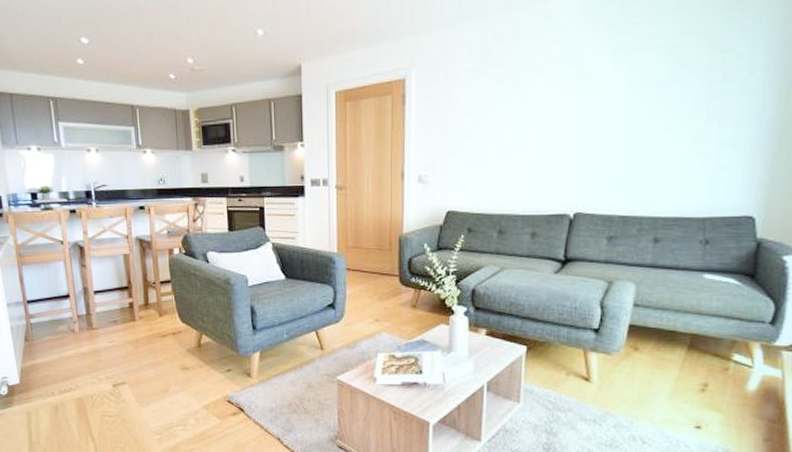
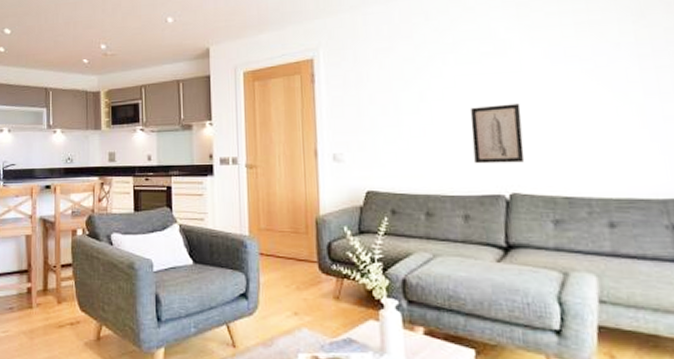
wall art: none [547,128,595,186] -> present [470,104,525,164]

